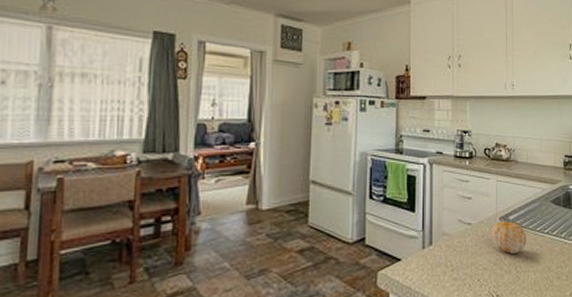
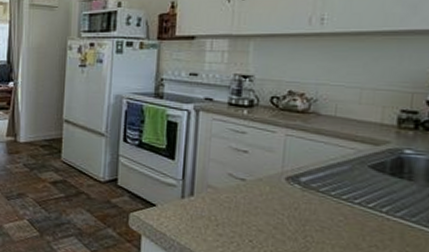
fruit: present [491,220,527,254] -> none [272,181,326,221]

